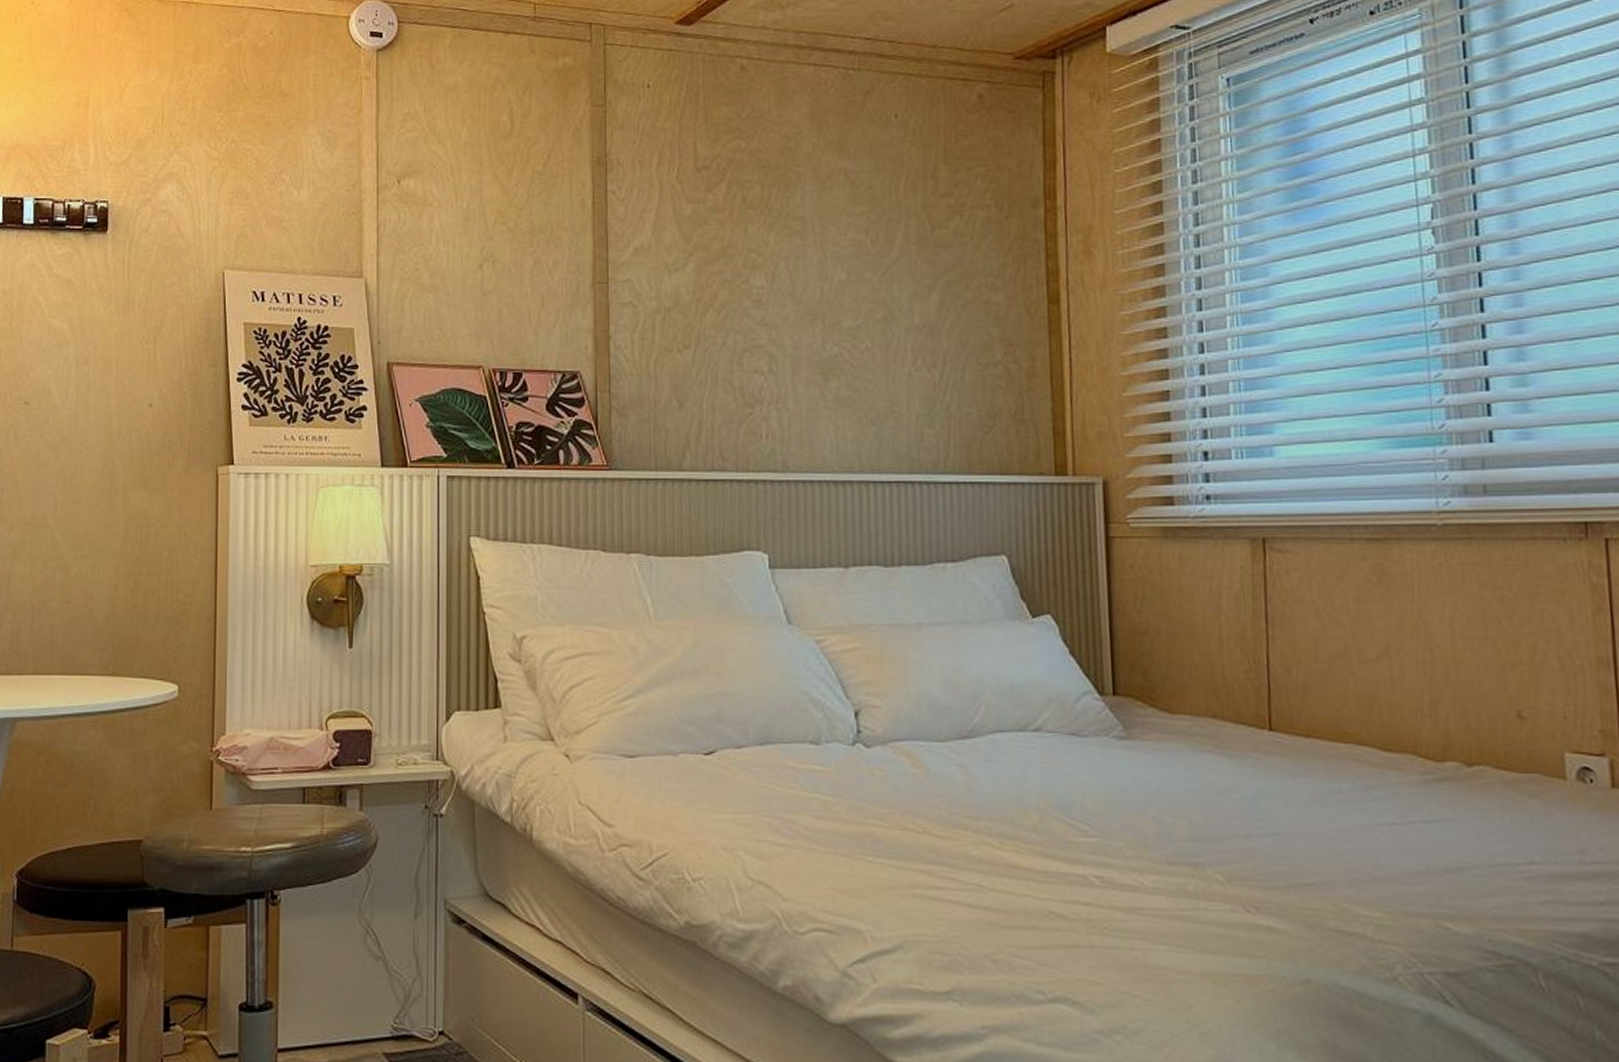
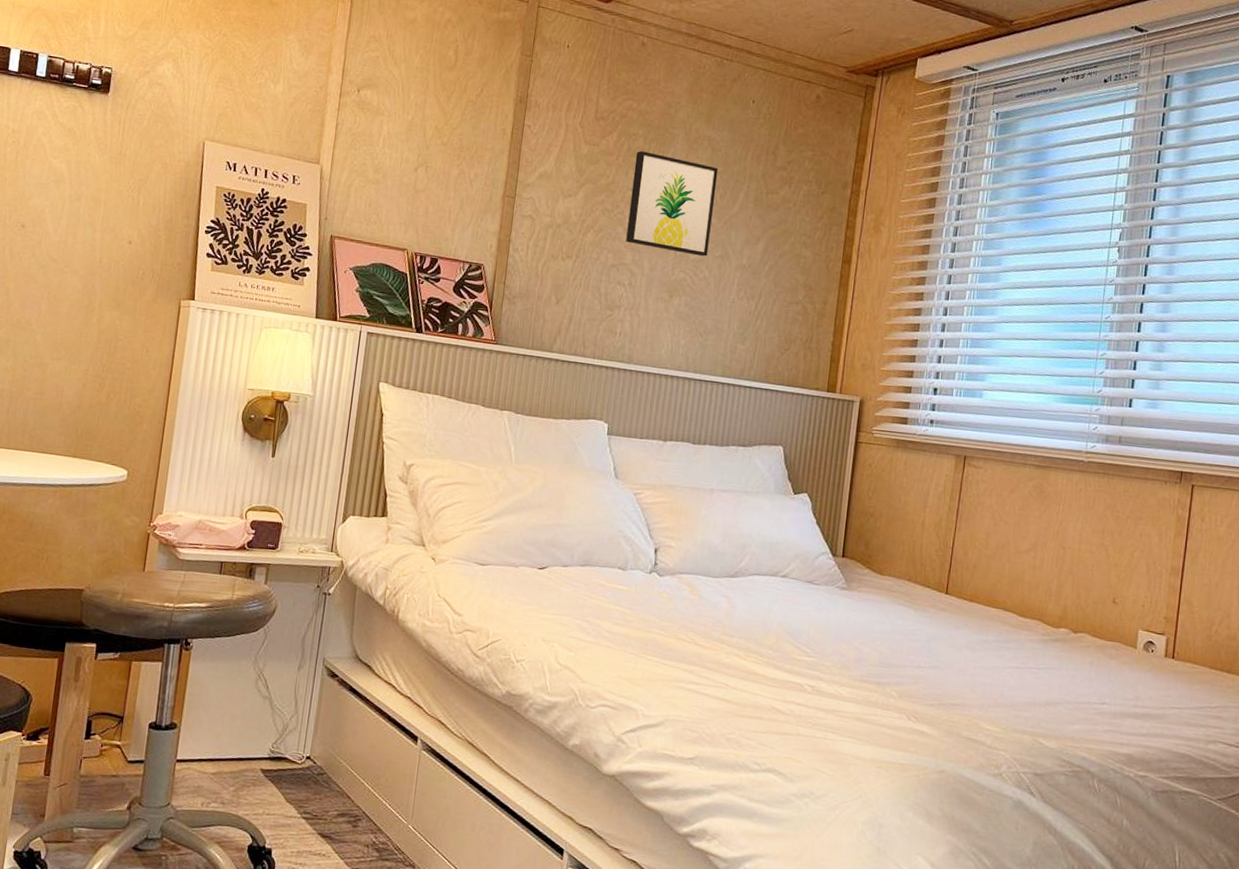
wall art: none [754,200,866,322] -> present [626,151,718,257]

